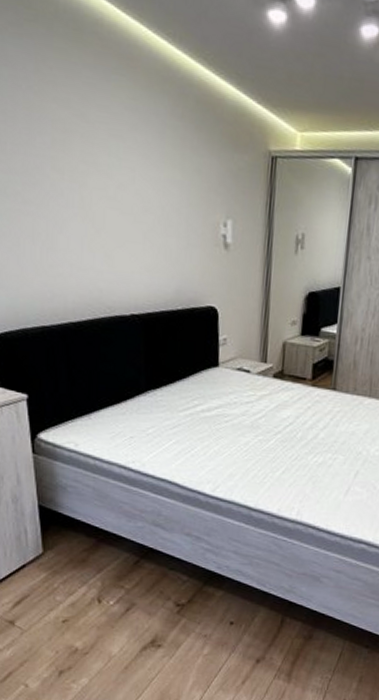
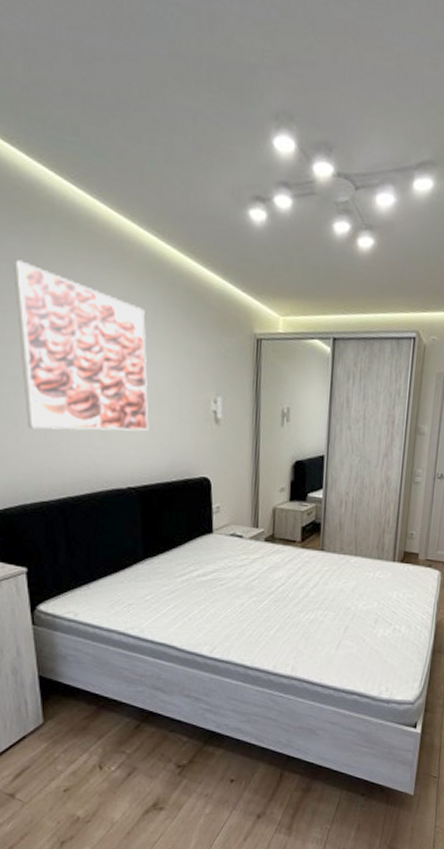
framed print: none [15,64,155,255] -> present [13,259,149,431]

